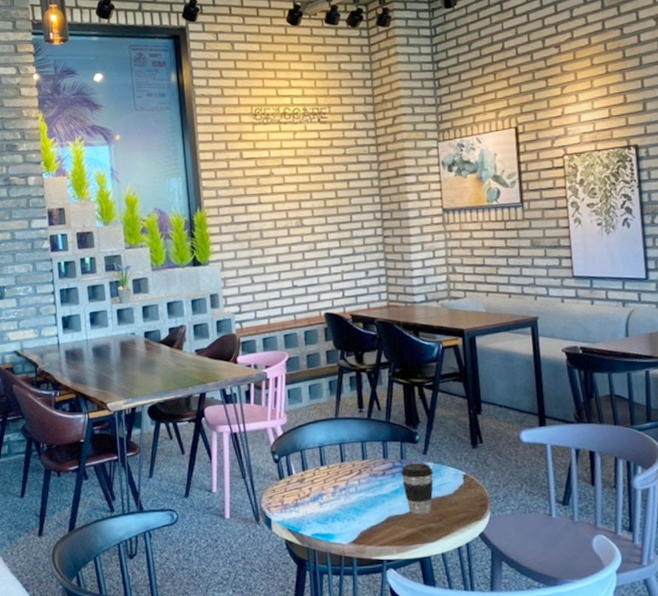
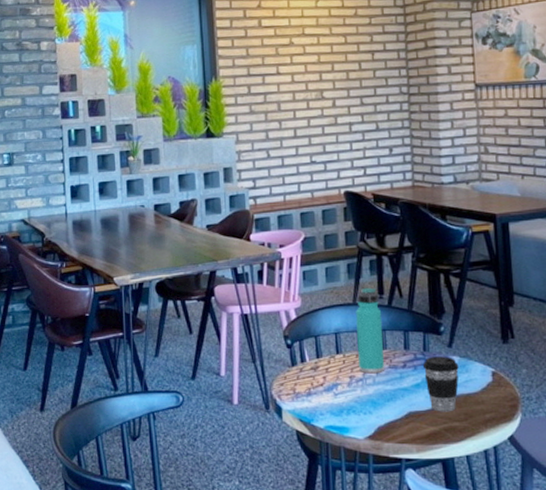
thermos bottle: none [338,402,365,483] -> present [355,287,384,374]

